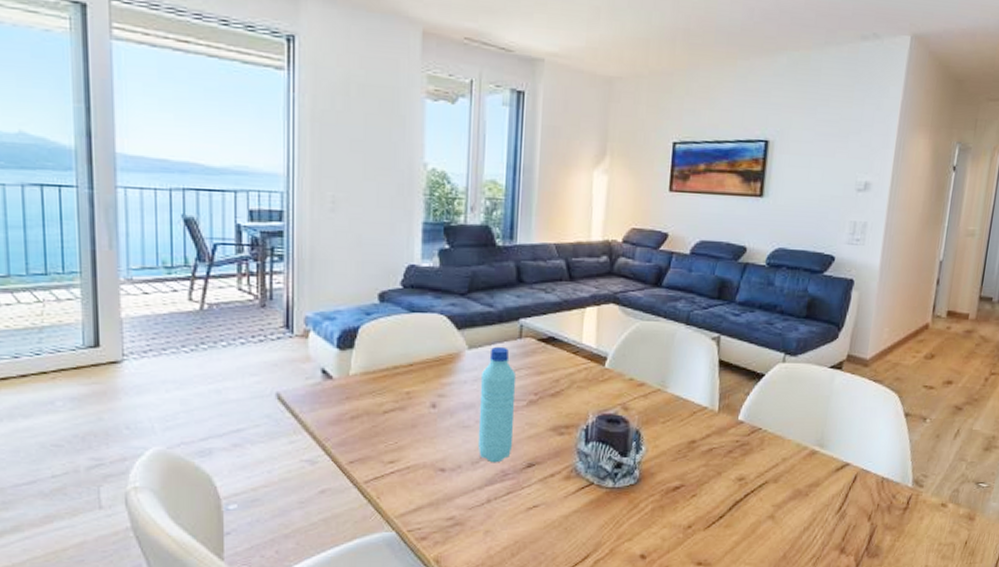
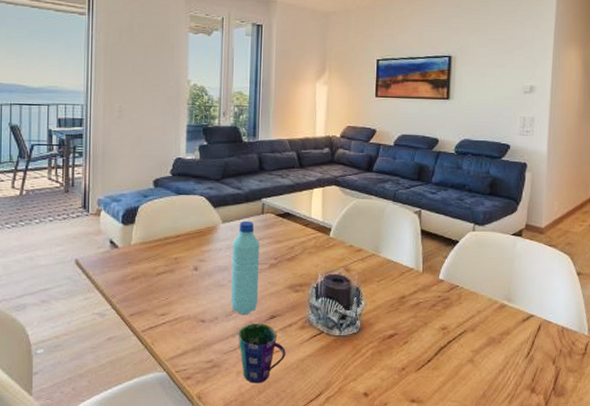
cup: none [486,473,546,545] -> present [238,324,286,384]

